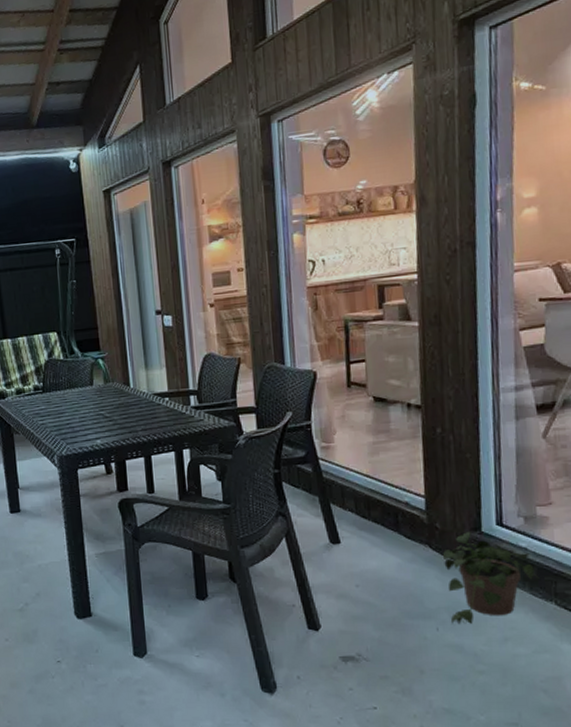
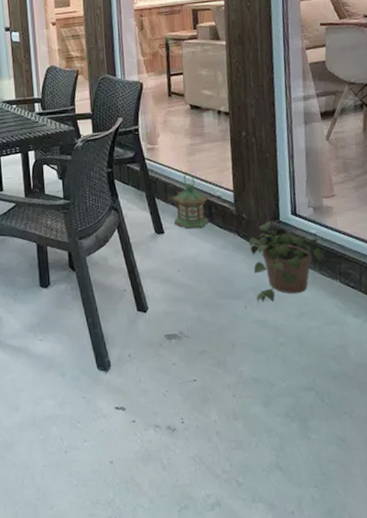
lantern: none [346,475,398,539] -> present [169,172,212,229]

